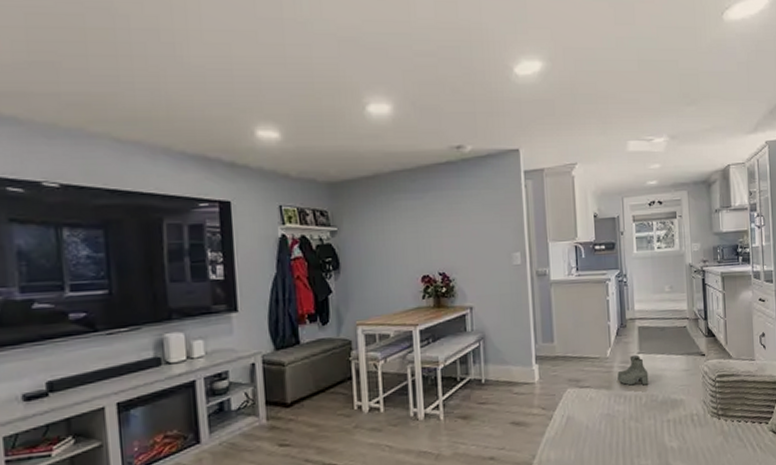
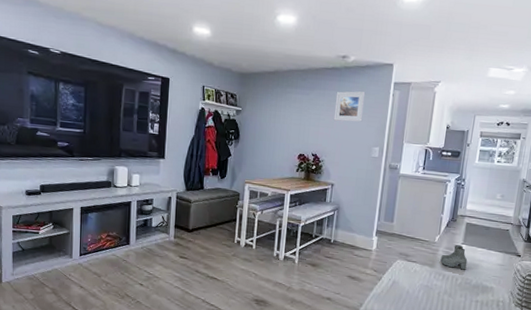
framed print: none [456,185,495,227] -> present [333,91,366,122]

